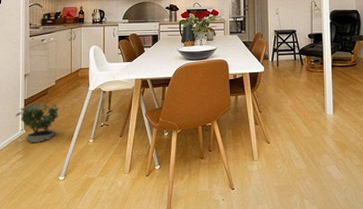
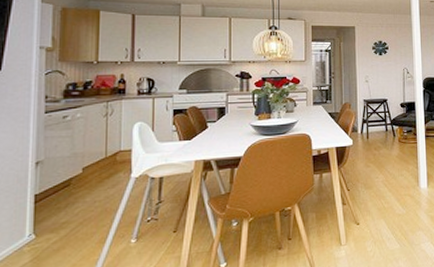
potted plant: present [15,103,59,143] -> none [20,198,88,251]

